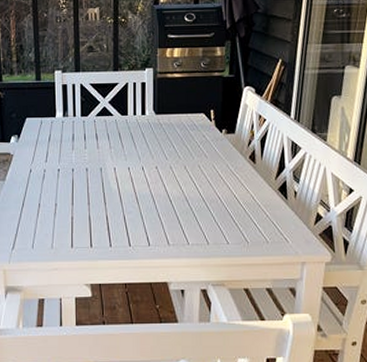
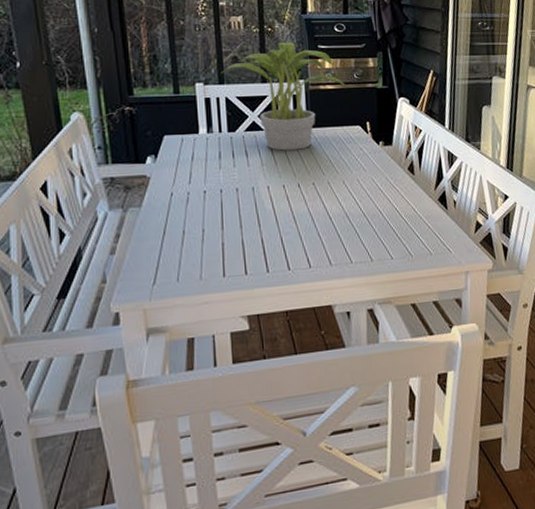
potted plant: none [76,32,194,135] -> present [220,42,348,151]

